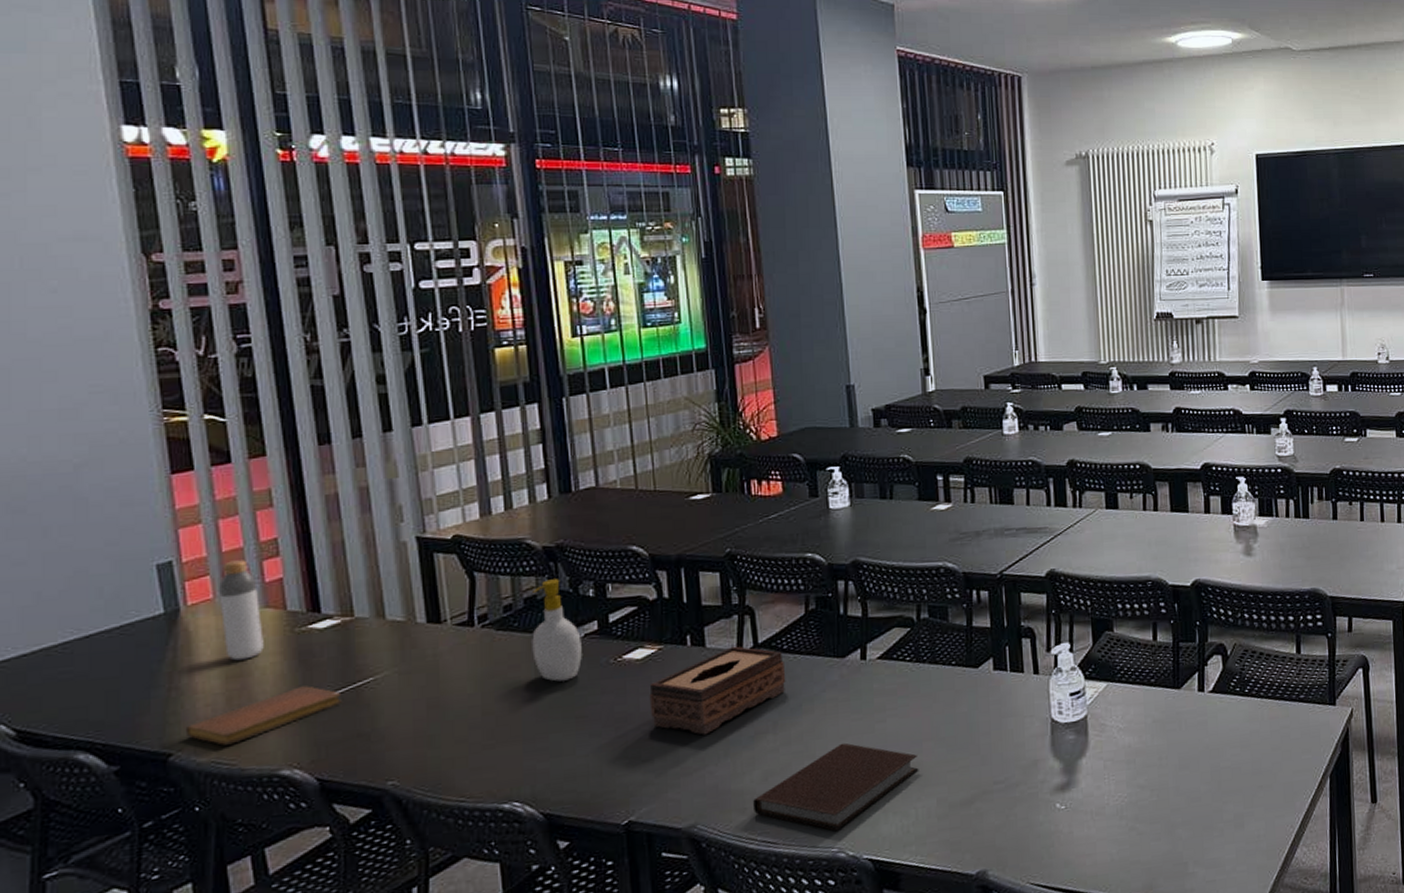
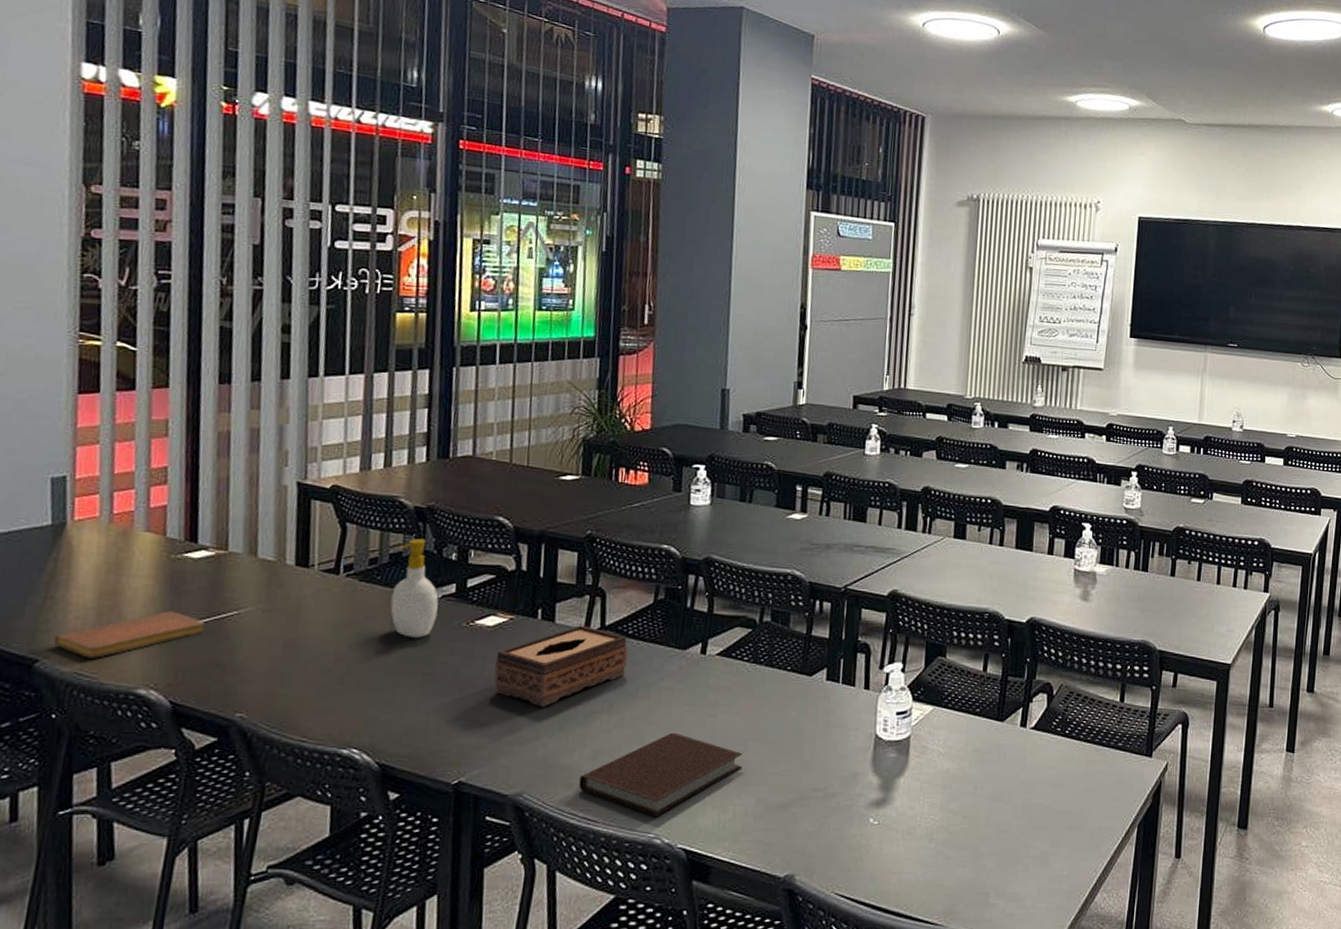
bottle: present [219,560,264,661] -> none [103,483,142,579]

